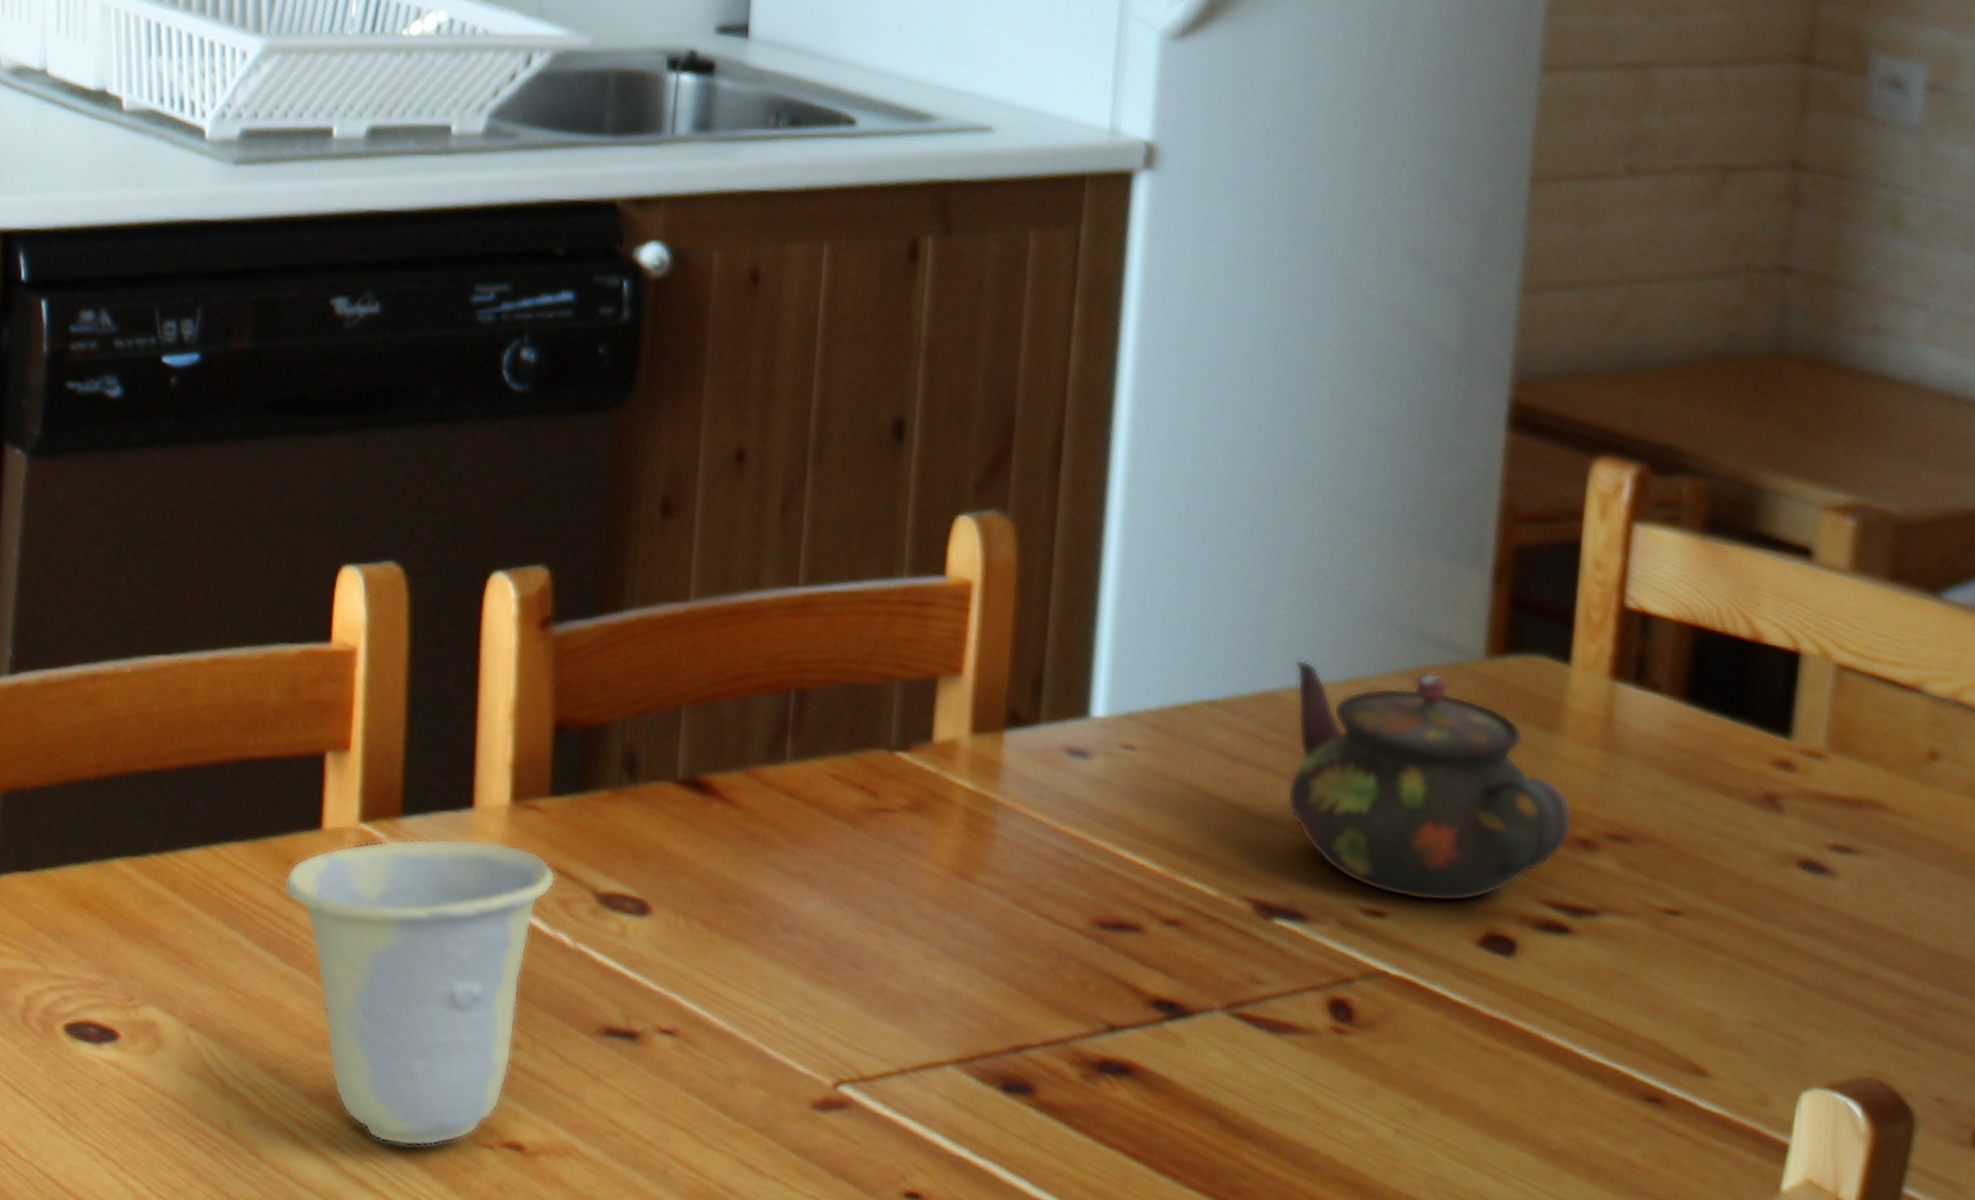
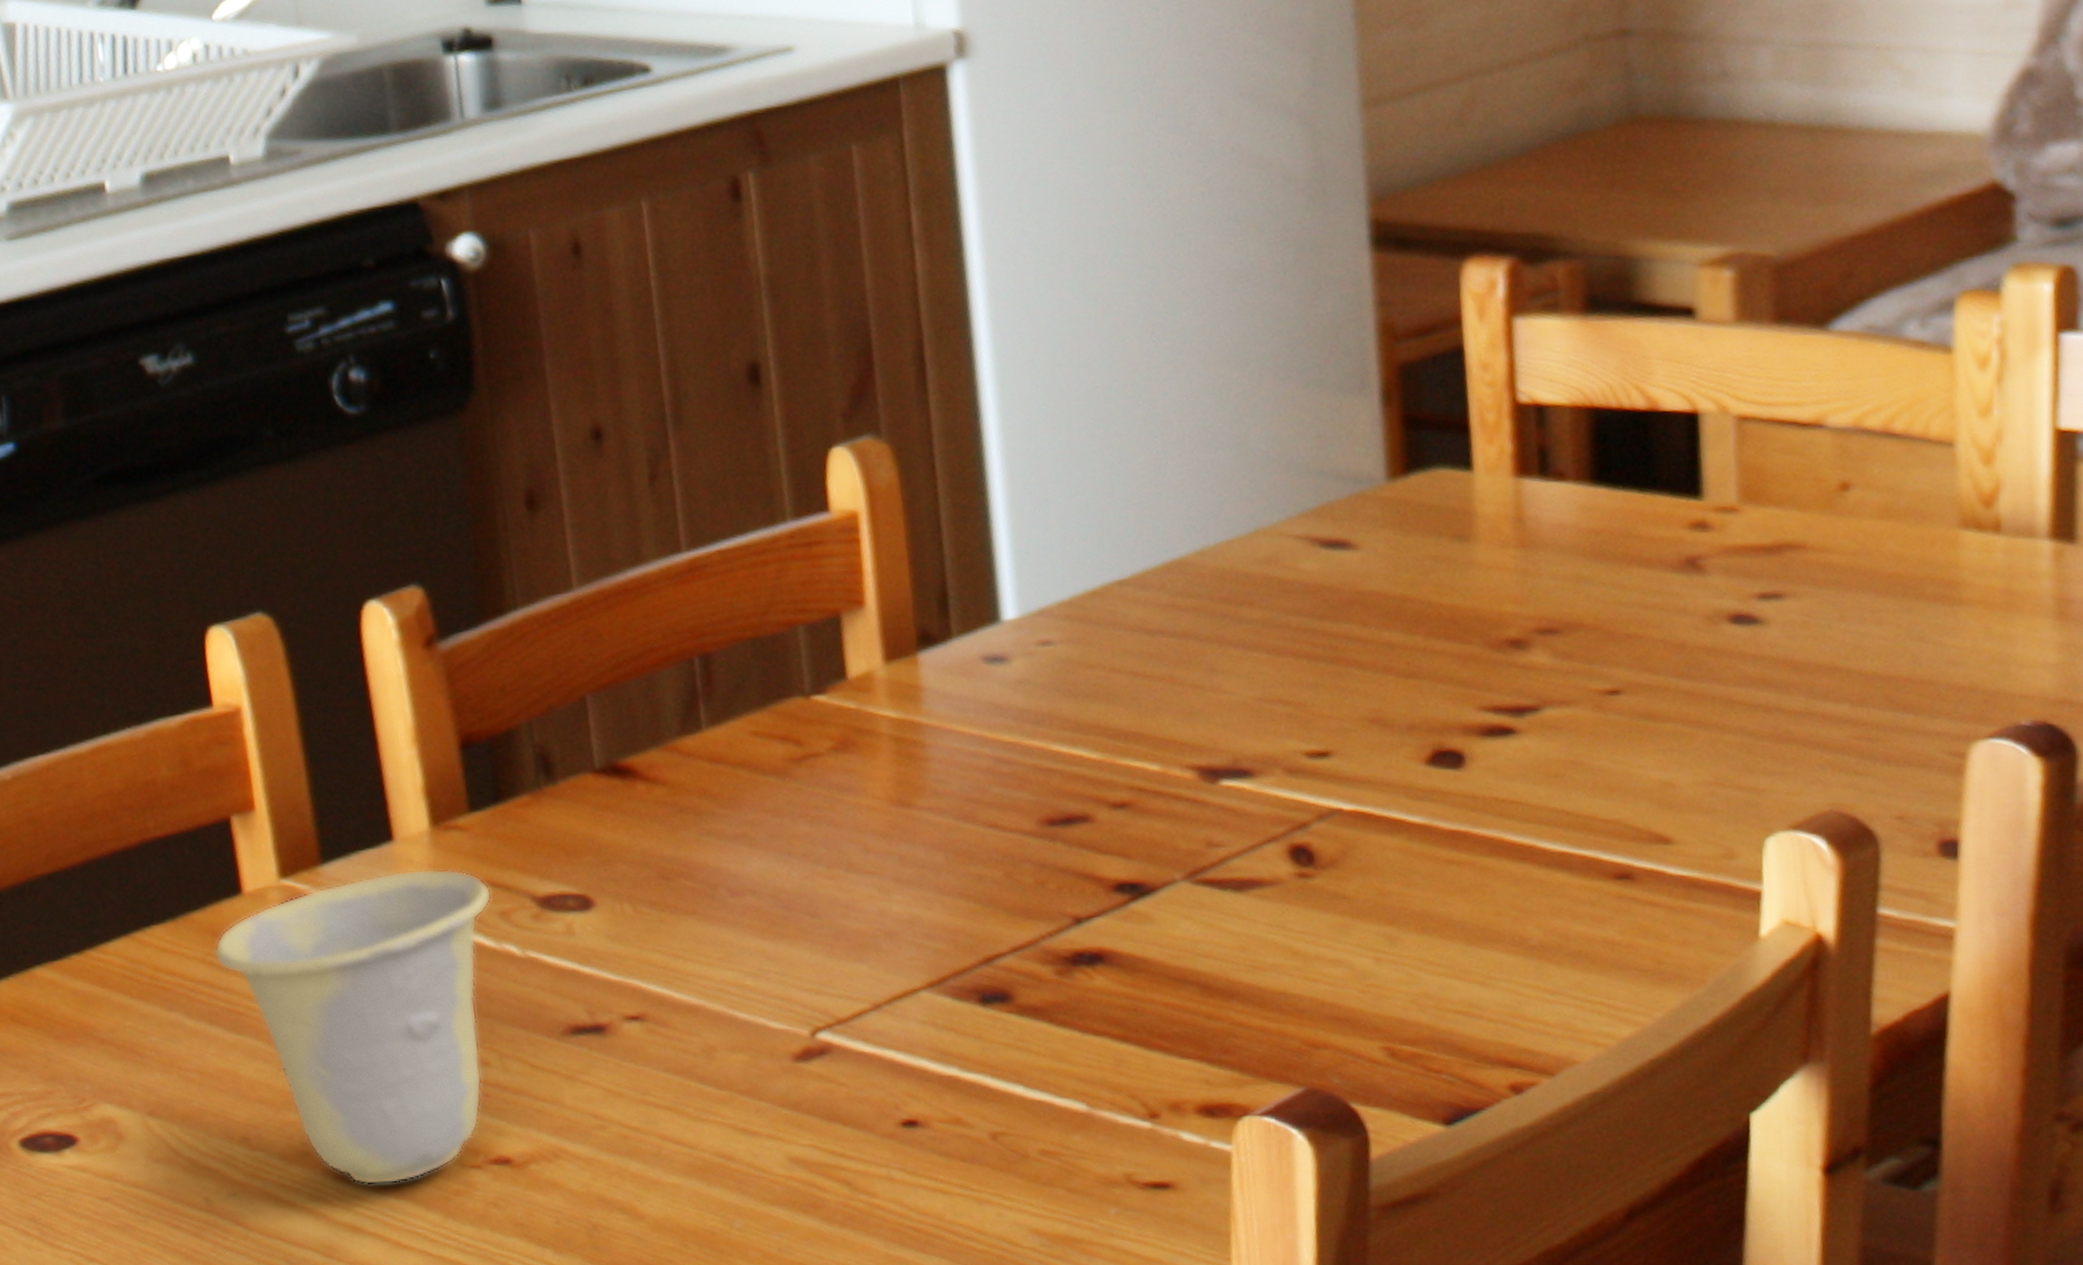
teapot: present [1286,659,1573,903] -> none [1198,507,1501,734]

